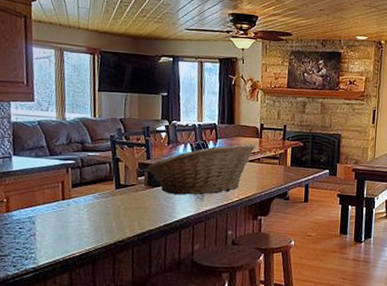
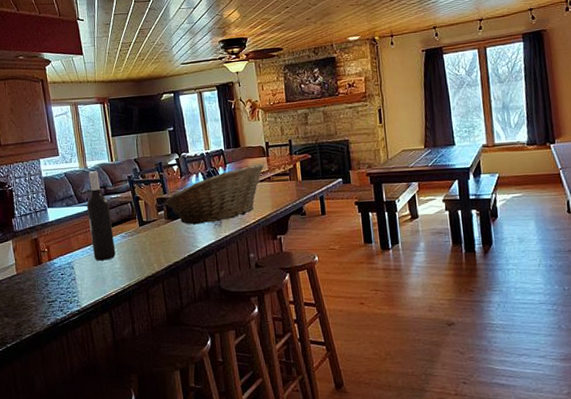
wine bottle: none [58,124,86,220] -> present [86,171,116,261]

